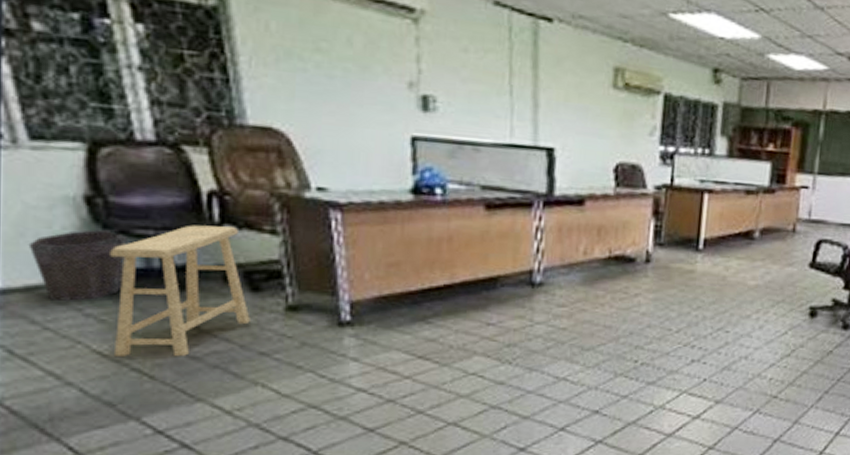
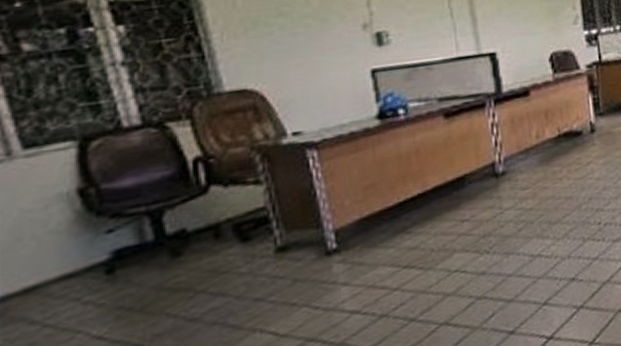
waste bin: present [28,229,128,301] -> none [25,214,121,296]
stool: present [110,225,250,356] -> none [105,186,243,337]

